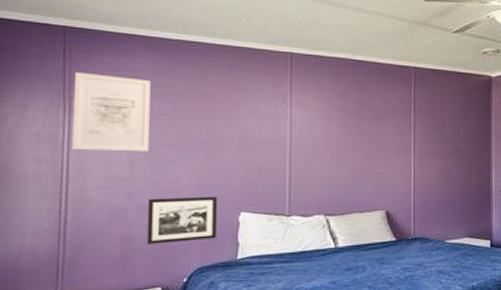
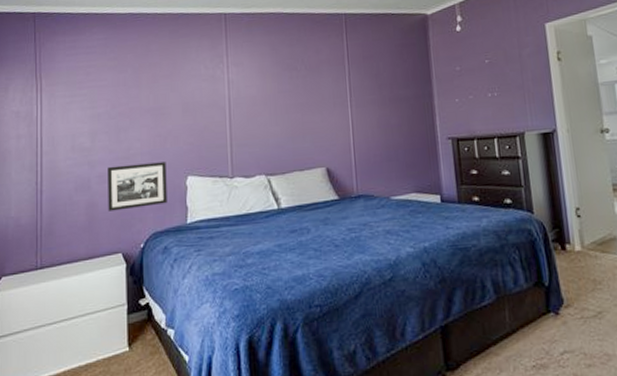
wall art: present [72,72,151,152] -> none [44,52,105,125]

